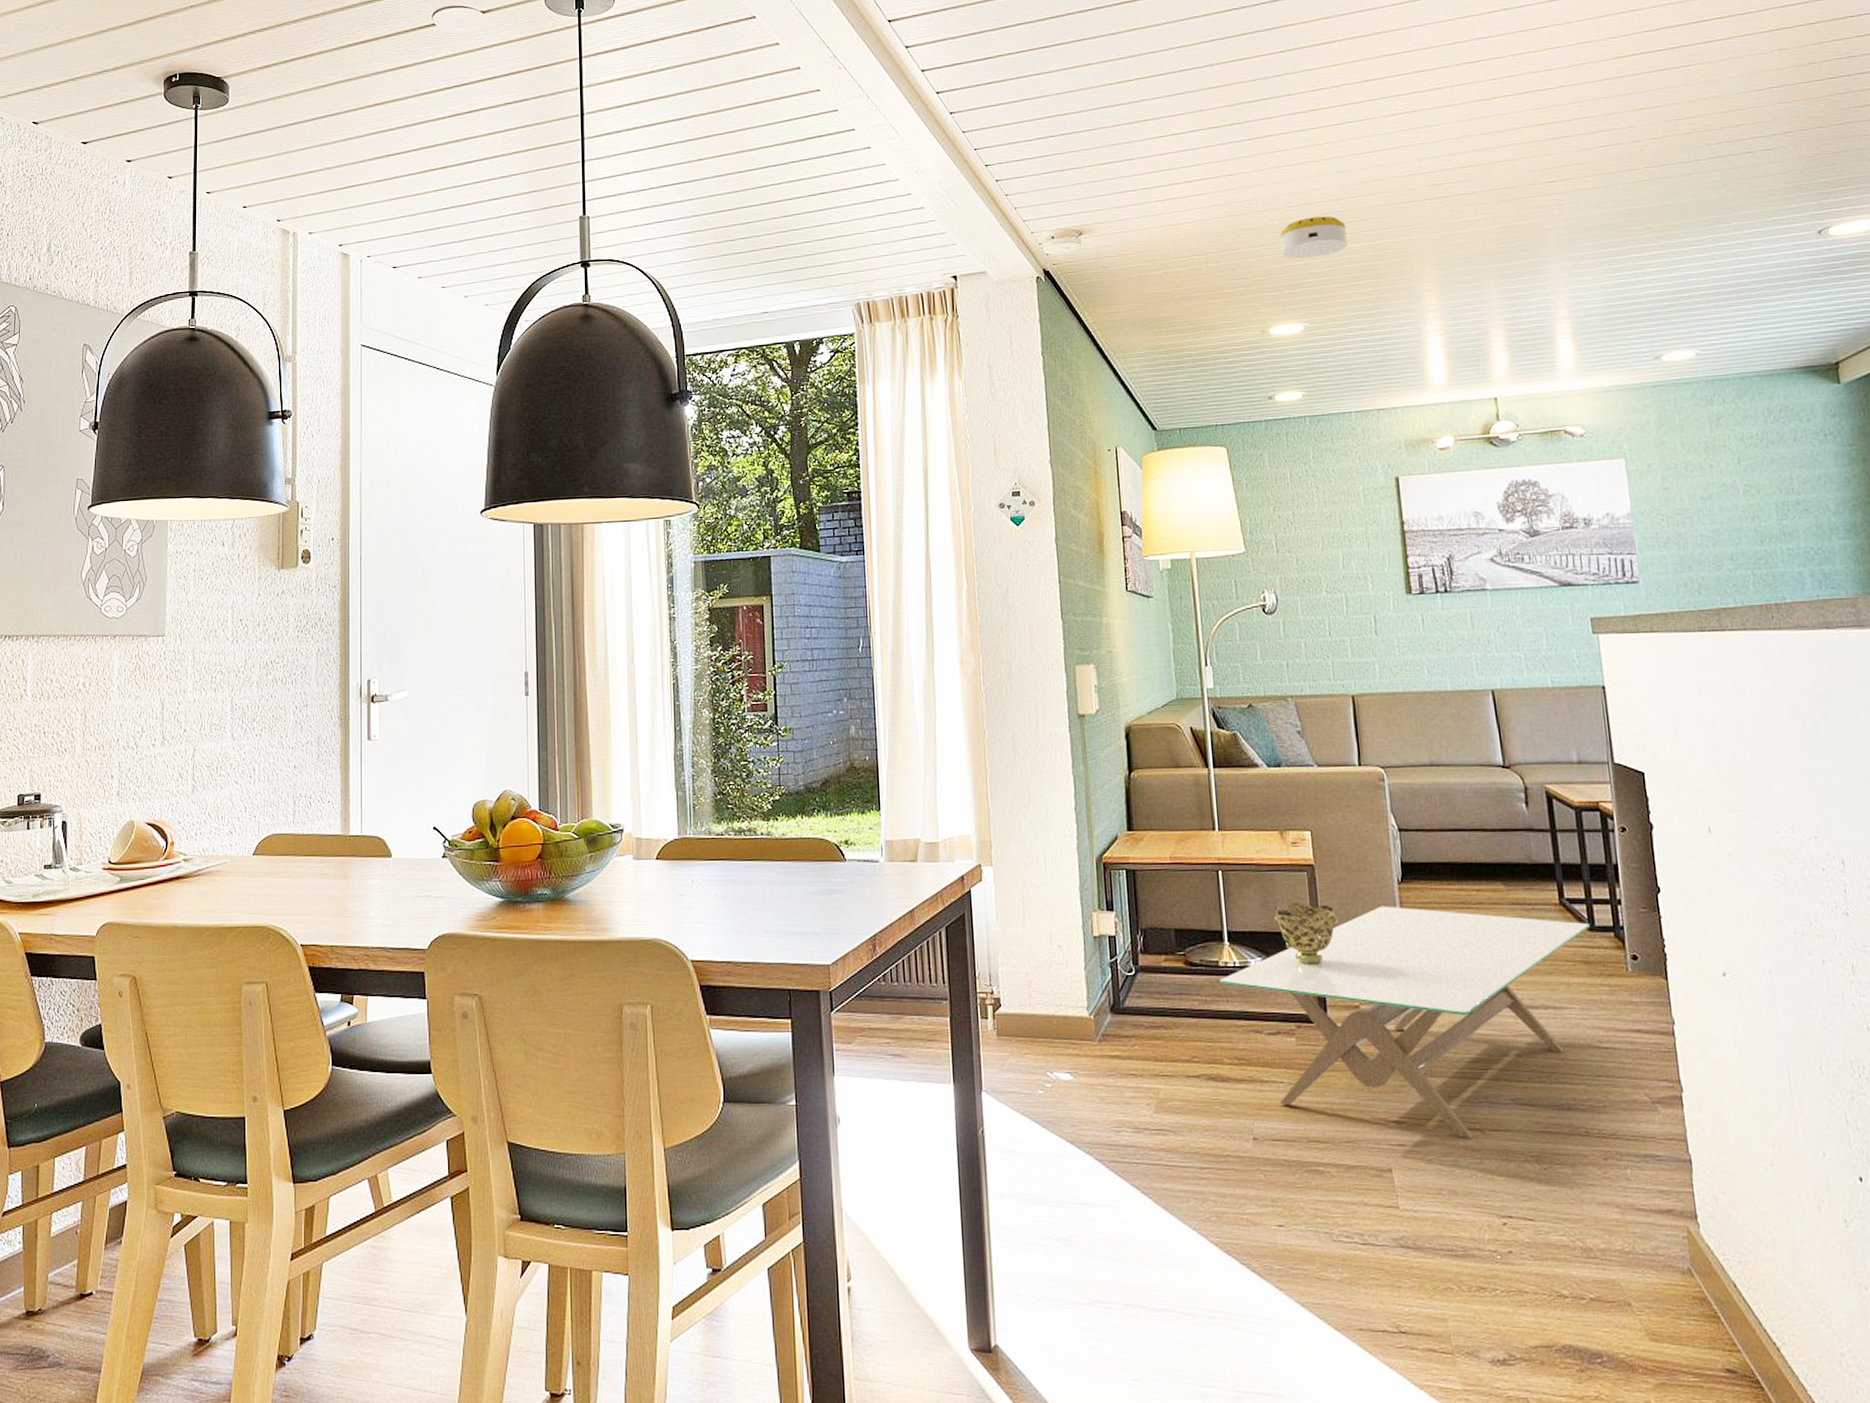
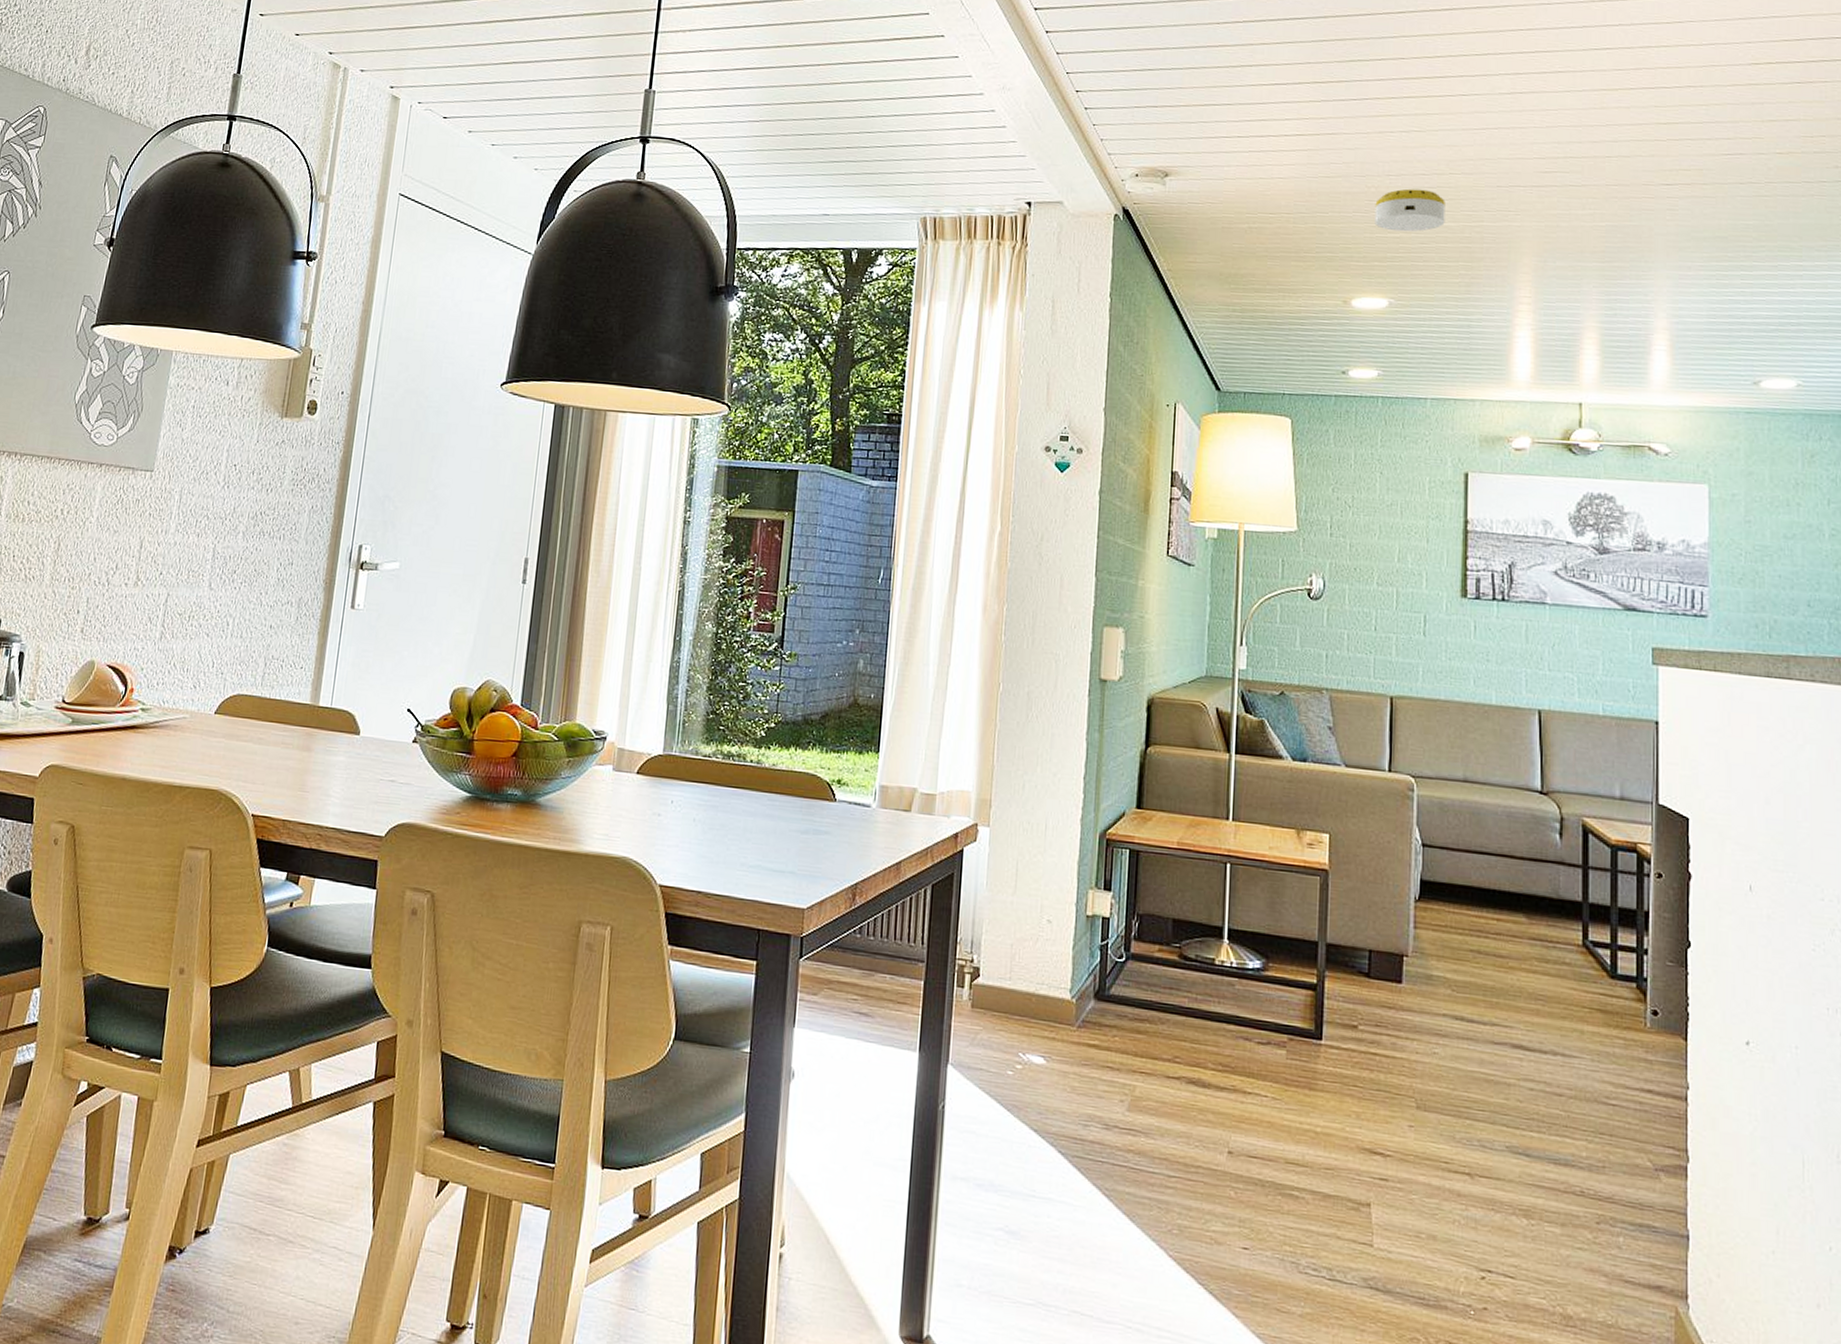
coffee table: present [1219,906,1590,1140] -> none [1212,923,1612,1184]
decorative bowl: present [1274,902,1338,964] -> none [1280,907,1347,976]

